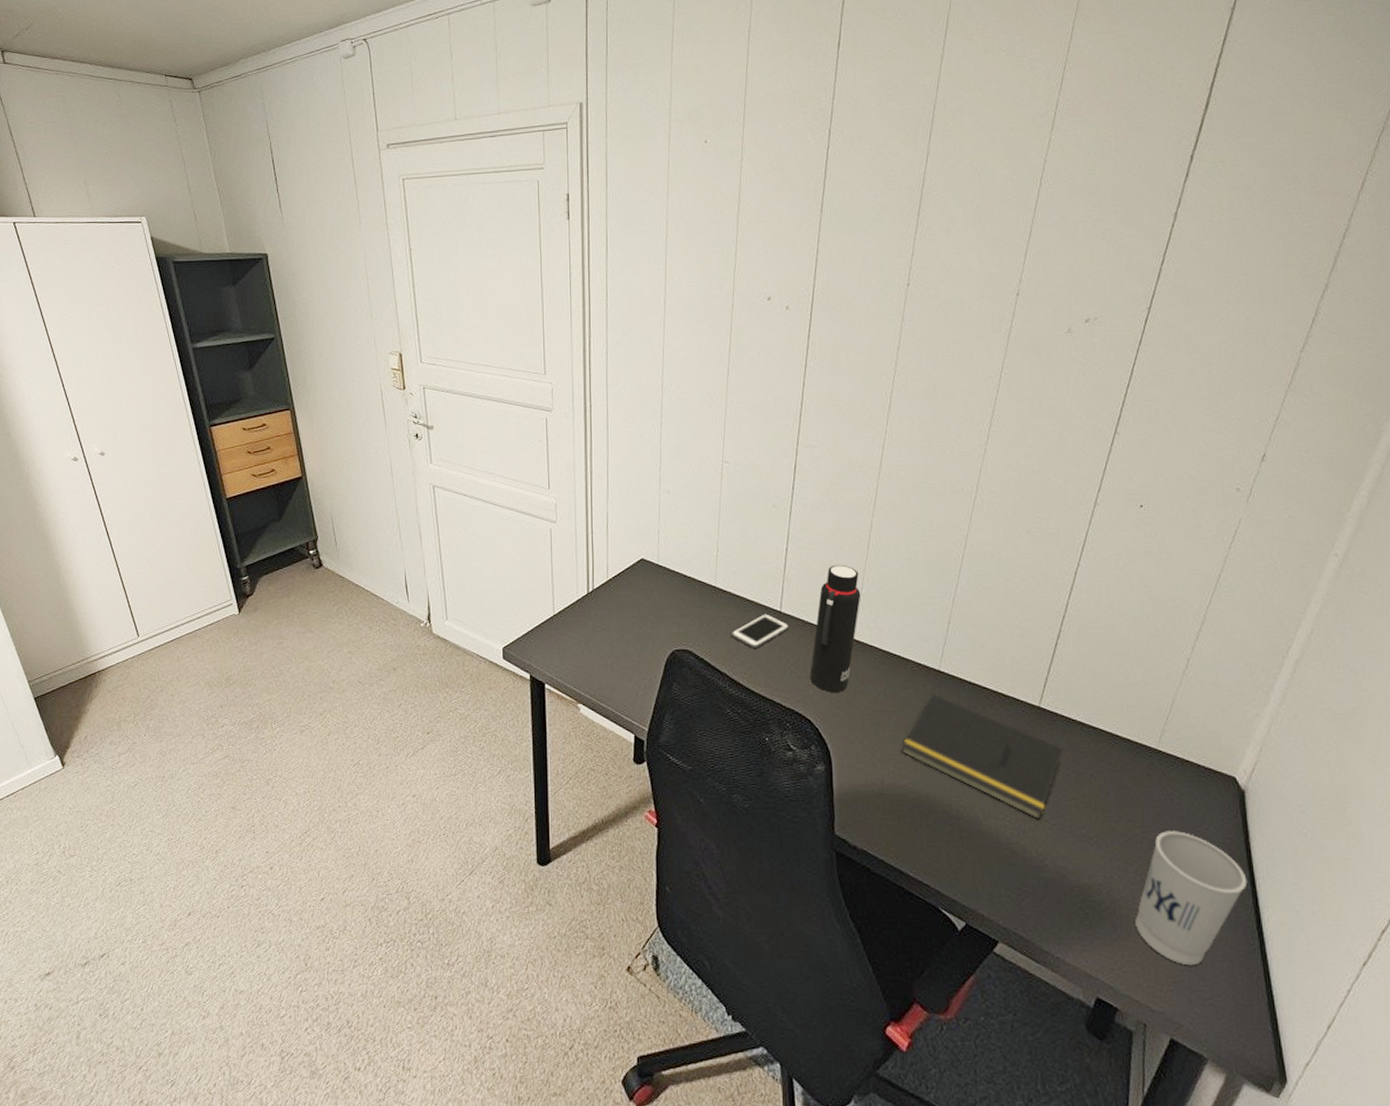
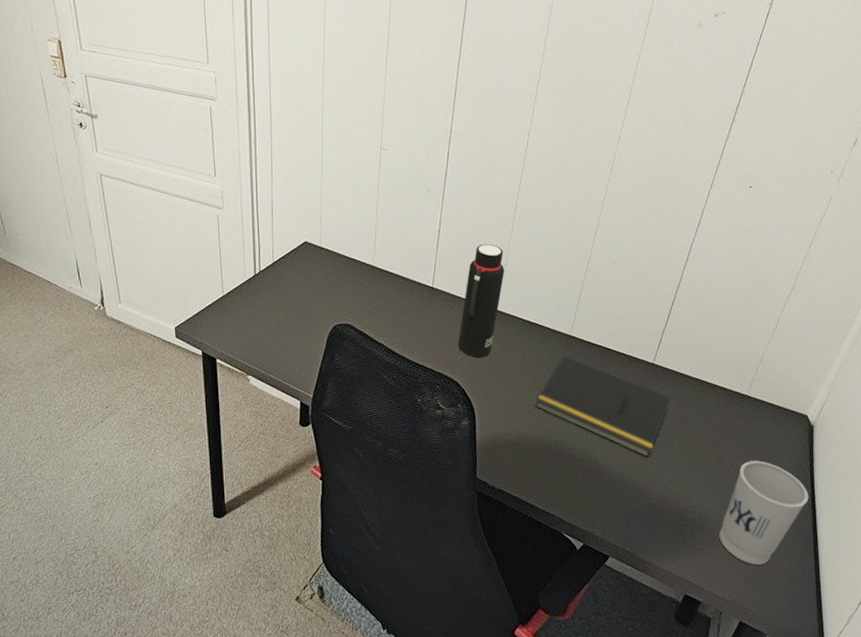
cell phone: present [732,614,789,648] -> none [388,289,440,321]

